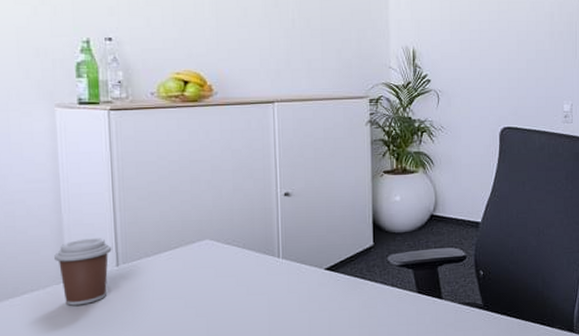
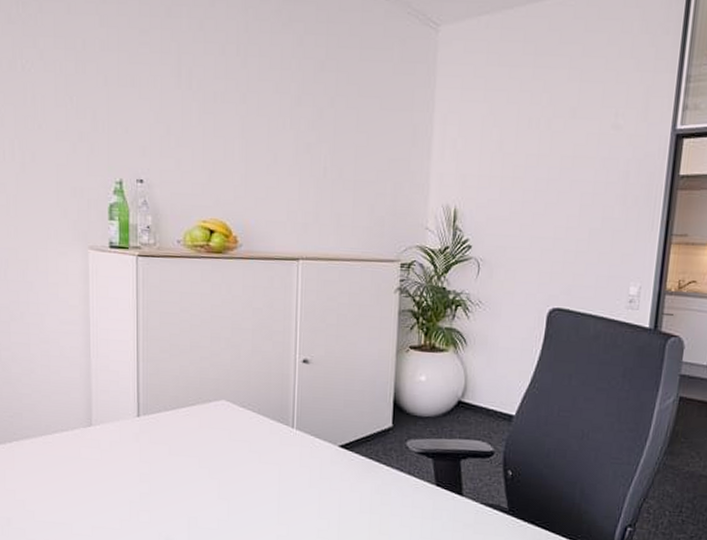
coffee cup: present [54,238,112,306] -> none [83,385,134,451]

